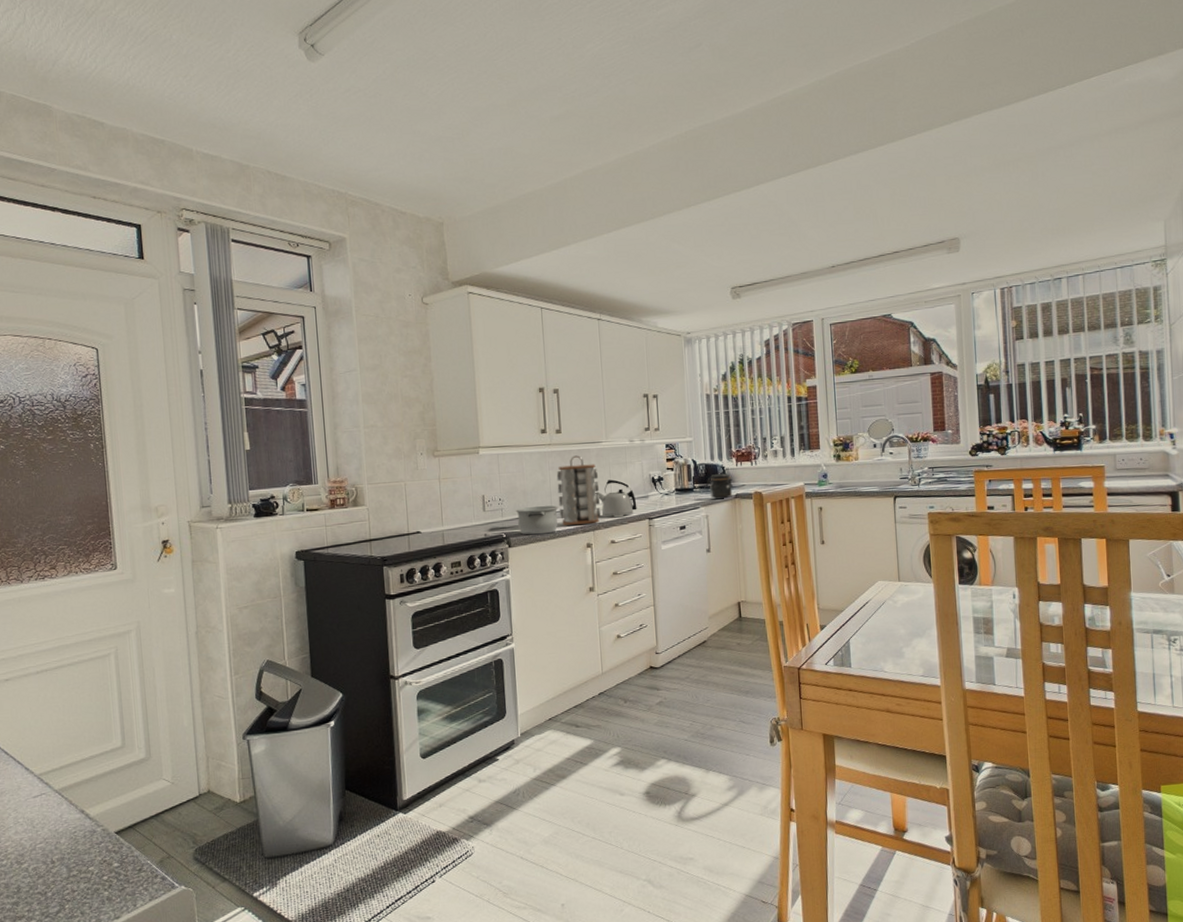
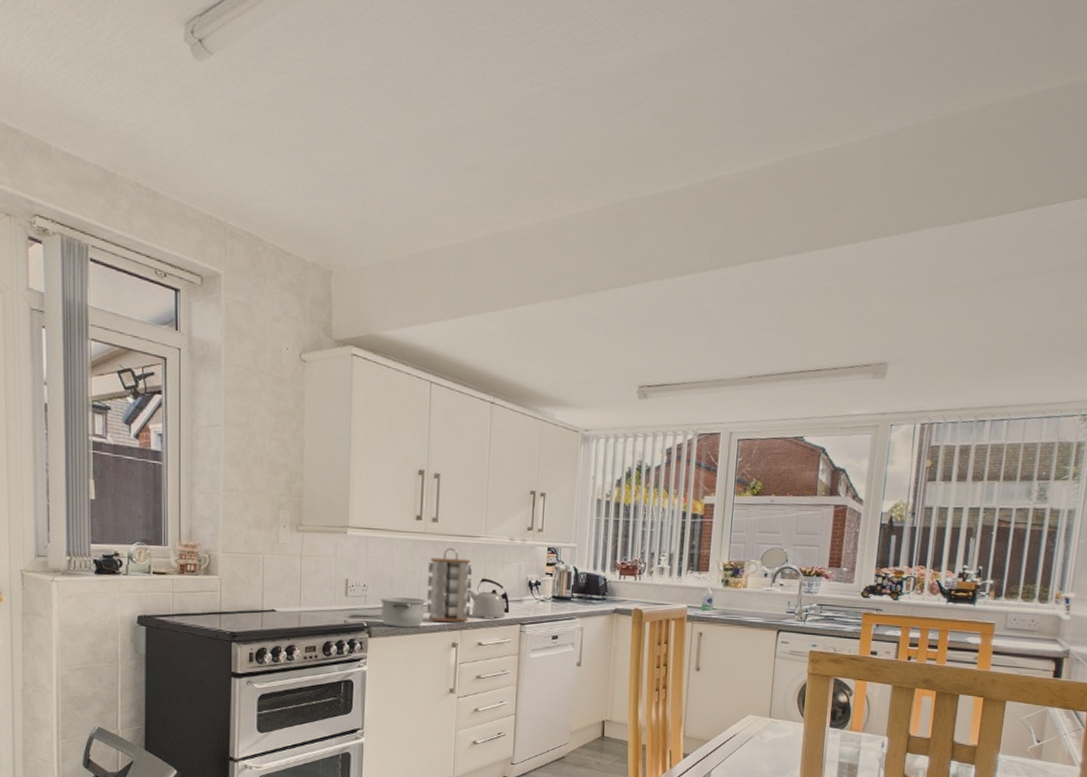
jar: present [706,474,734,500] -> none [585,585,614,613]

